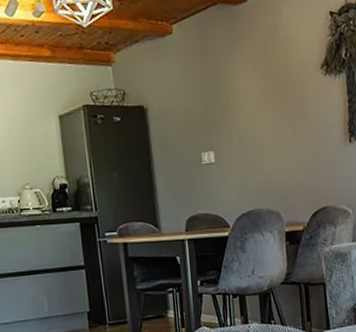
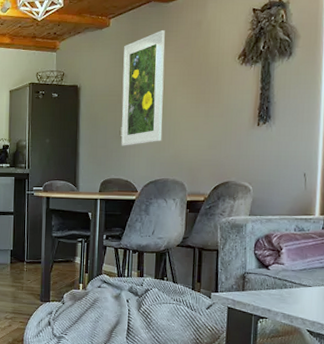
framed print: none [193,36,250,175] -> present [121,29,165,146]

